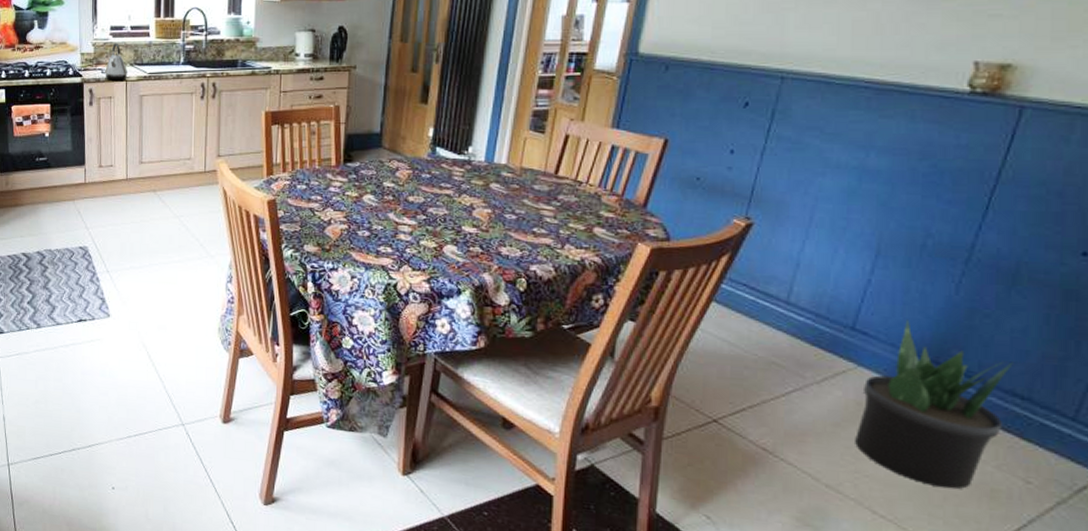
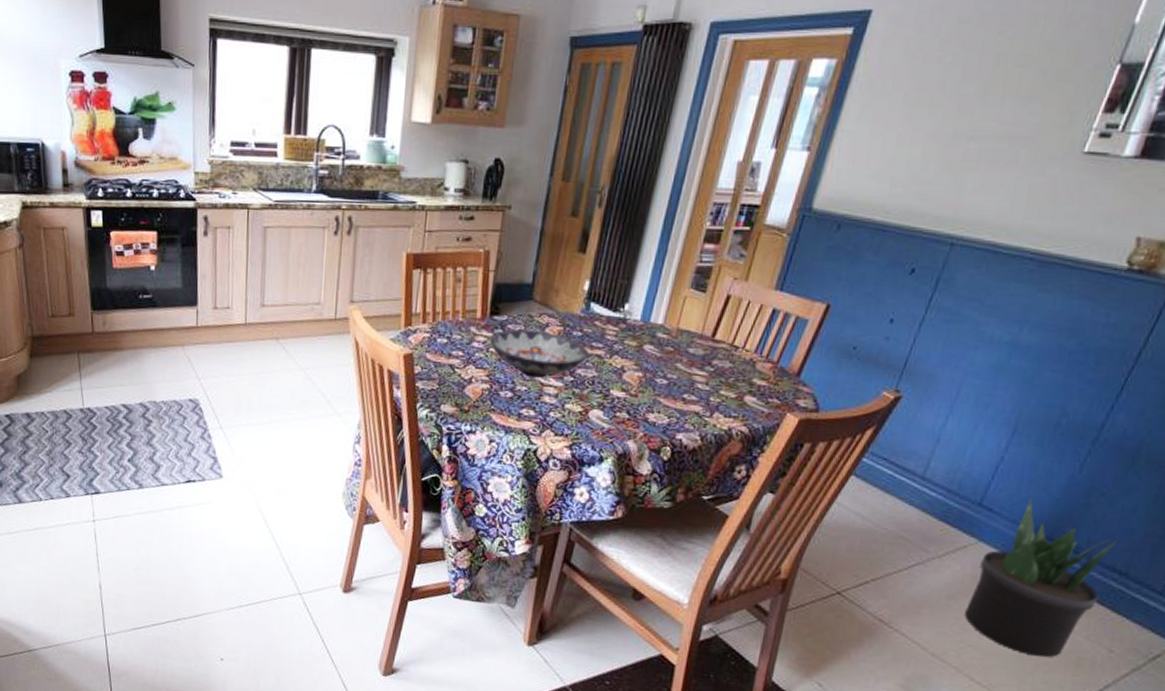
kettle: present [105,43,128,80] -> none [223,162,251,208]
bowl: none [345,174,438,217] -> present [489,329,589,378]

